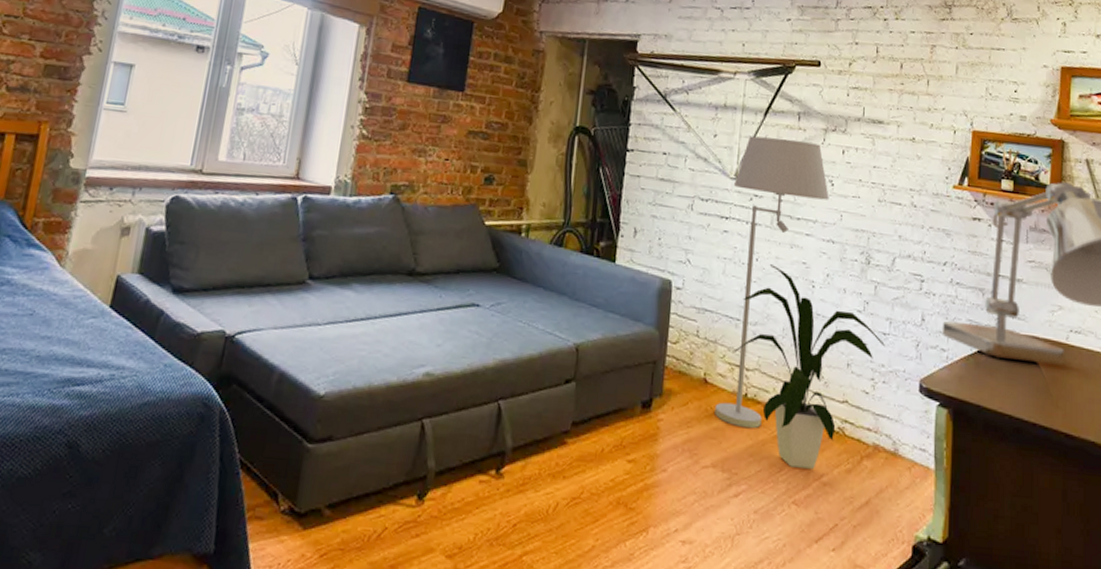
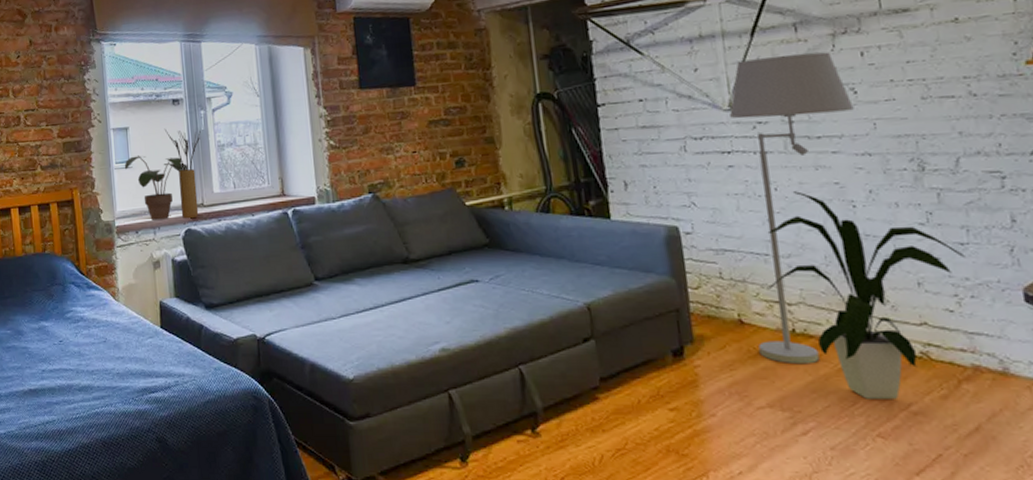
potted plant: none [116,99,195,181] -> present [124,155,187,222]
vase: none [172,75,221,186] -> present [164,128,201,219]

